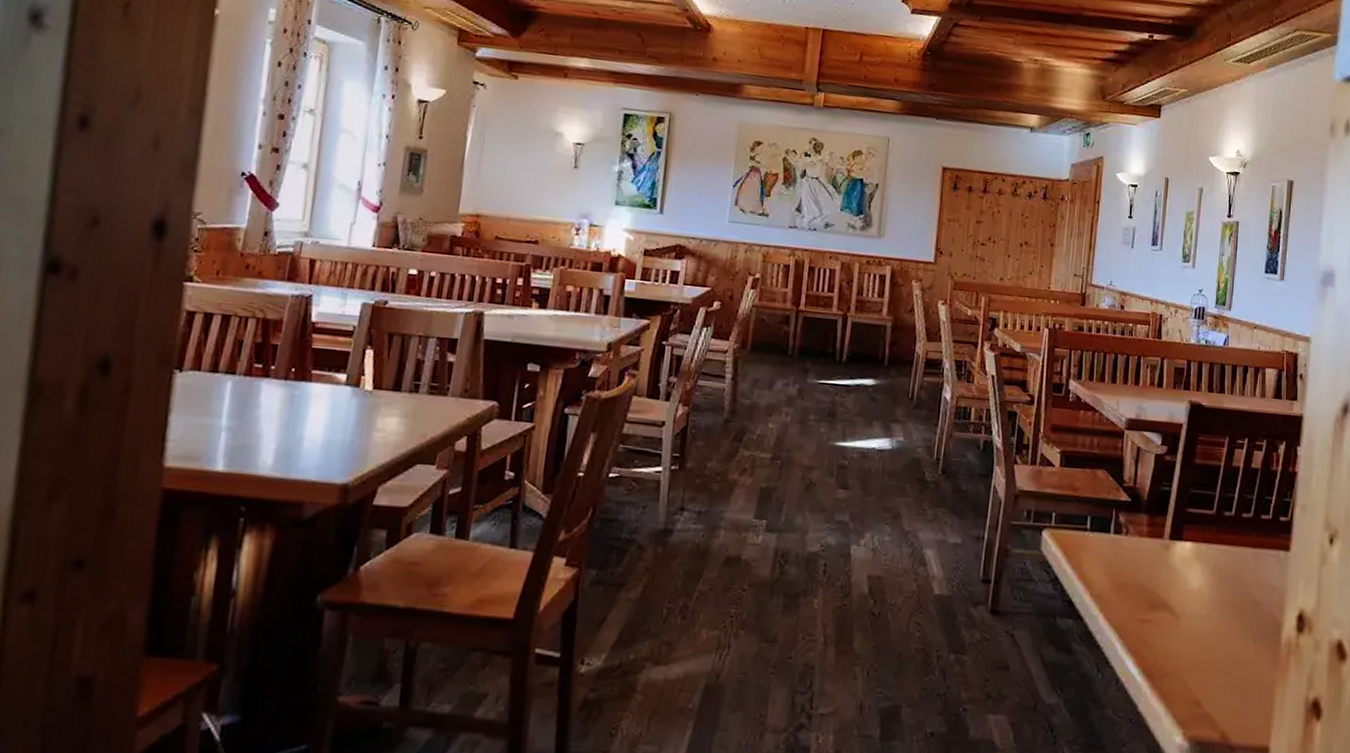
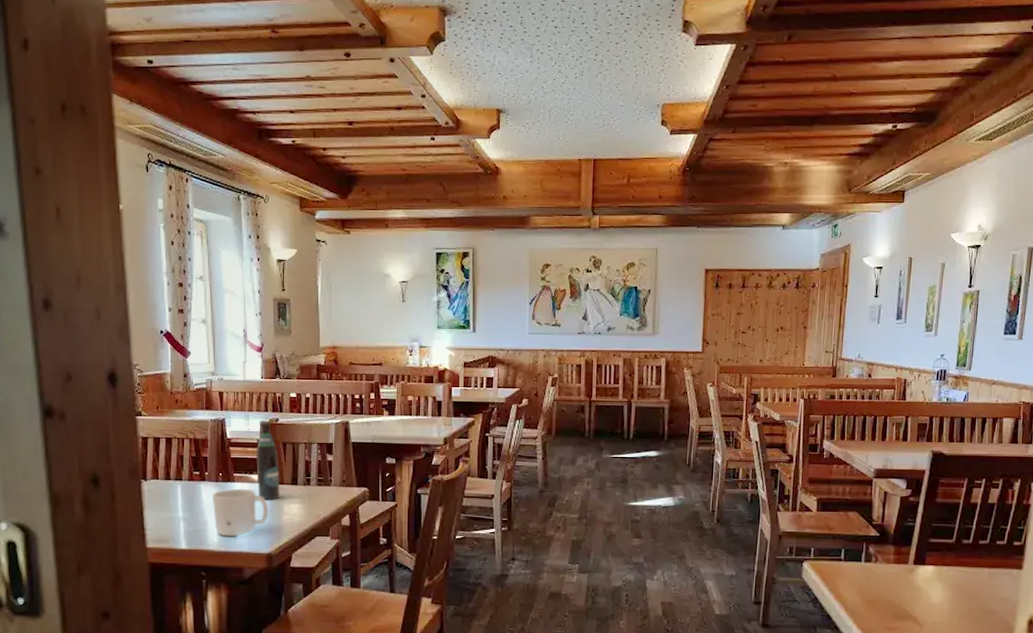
mug: none [272,391,354,458] -> present [213,488,268,537]
bottle: none [343,302,380,410] -> present [256,421,280,500]

